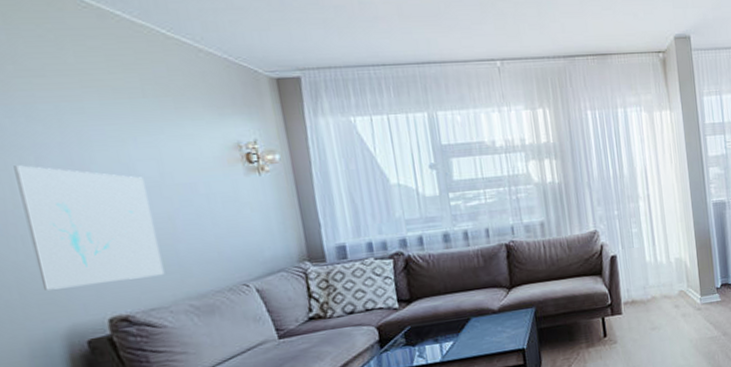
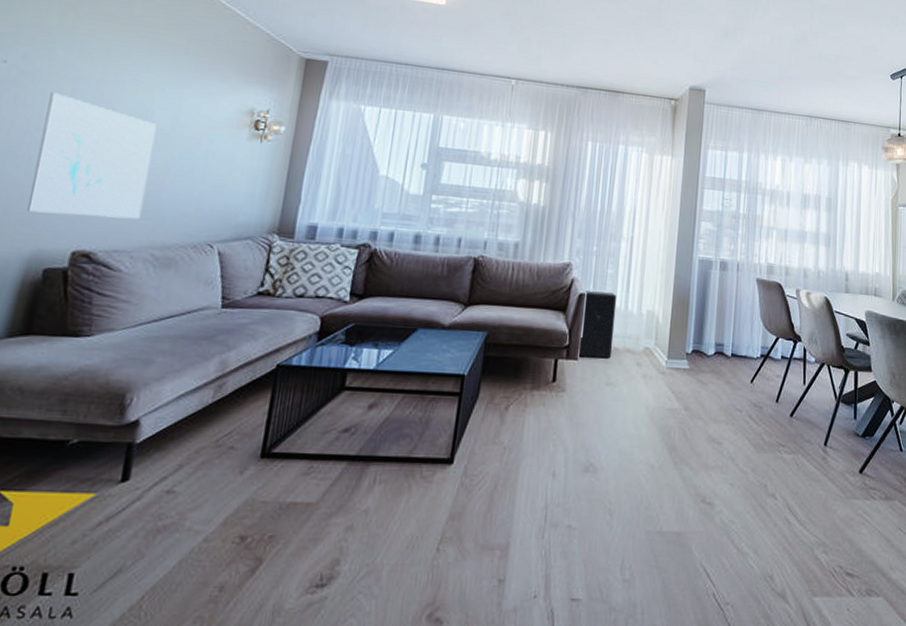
speaker: none [616,249,652,310] -> present [577,291,617,358]

